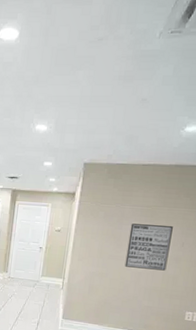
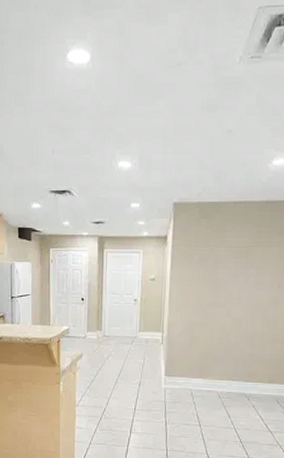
wall art: present [124,223,173,271] -> none [224,266,269,315]

